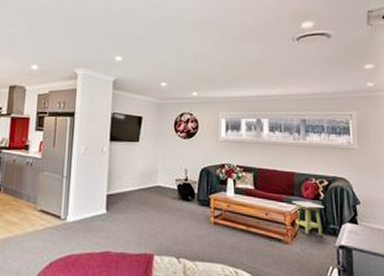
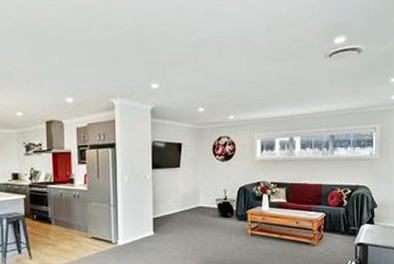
side table: present [291,200,324,236] -> none [319,208,347,237]

